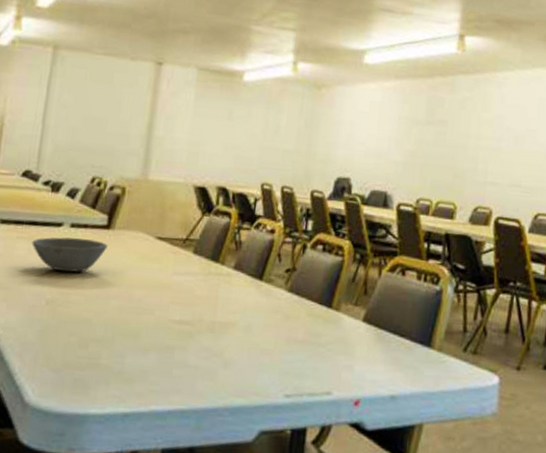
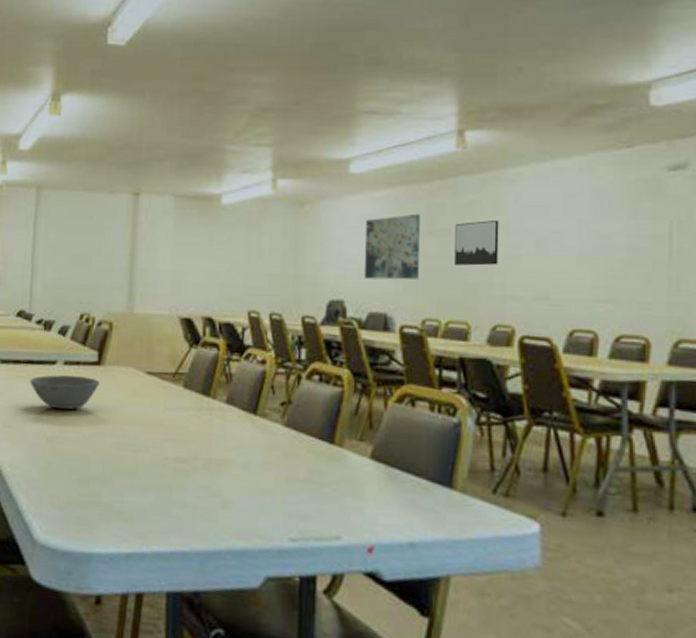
wall art: none [370,104,422,163] -> present [364,213,420,280]
wall art: none [448,115,487,155] -> present [454,219,499,266]

